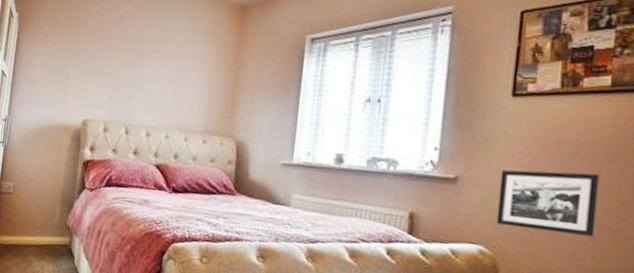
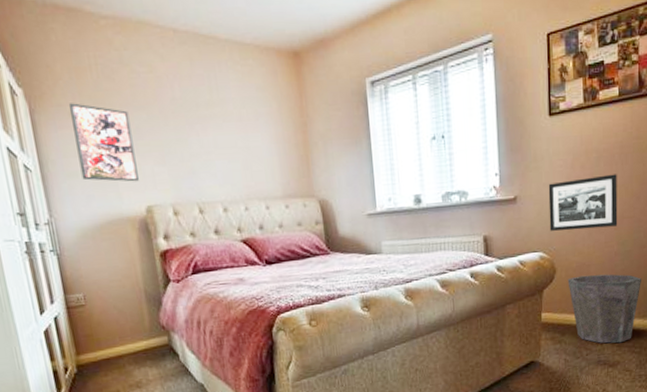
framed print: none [41,28,90,98] -> present [68,103,139,182]

